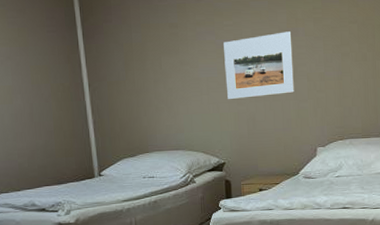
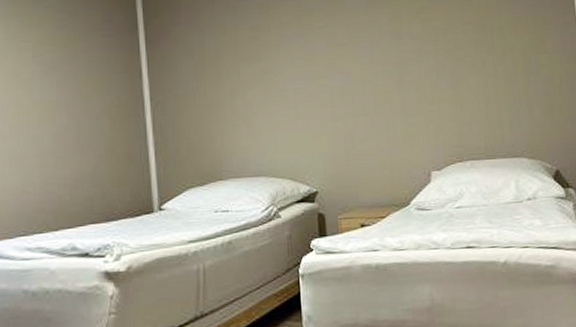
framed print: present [223,31,294,100] -> none [314,34,401,115]

